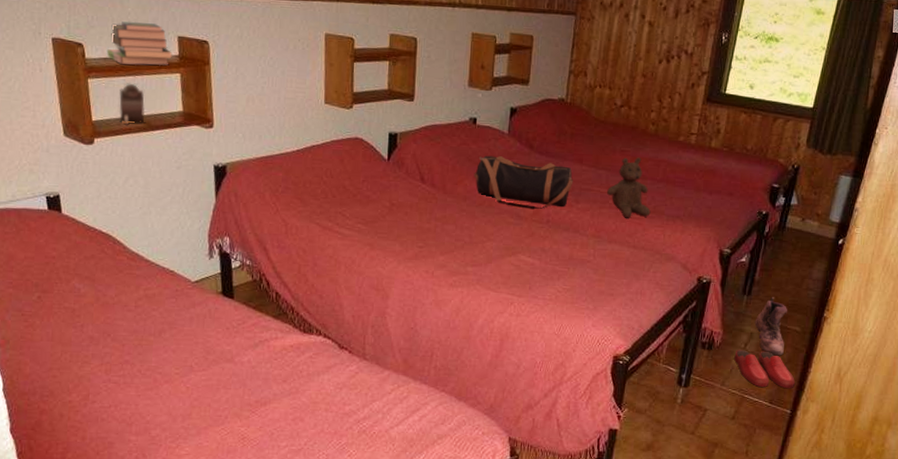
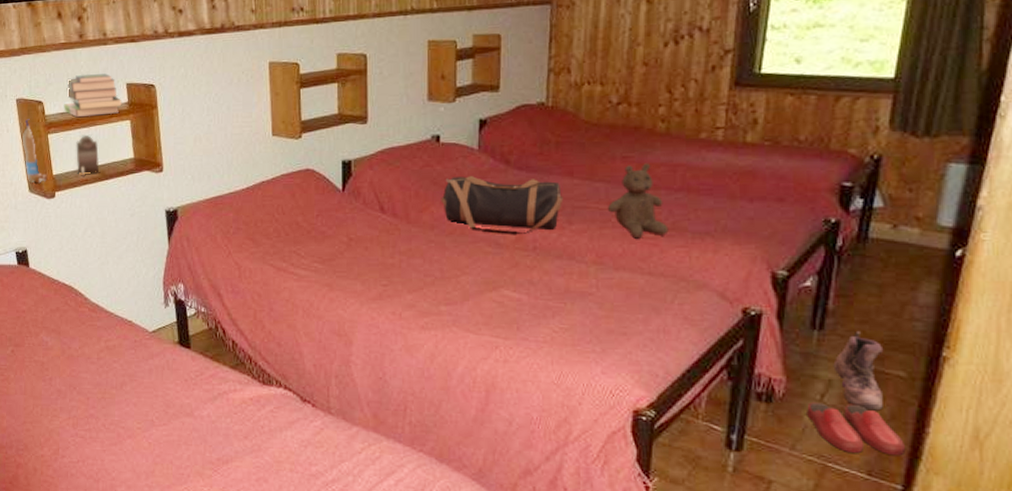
bottle: none [57,60,86,128] -> present [22,119,48,184]

